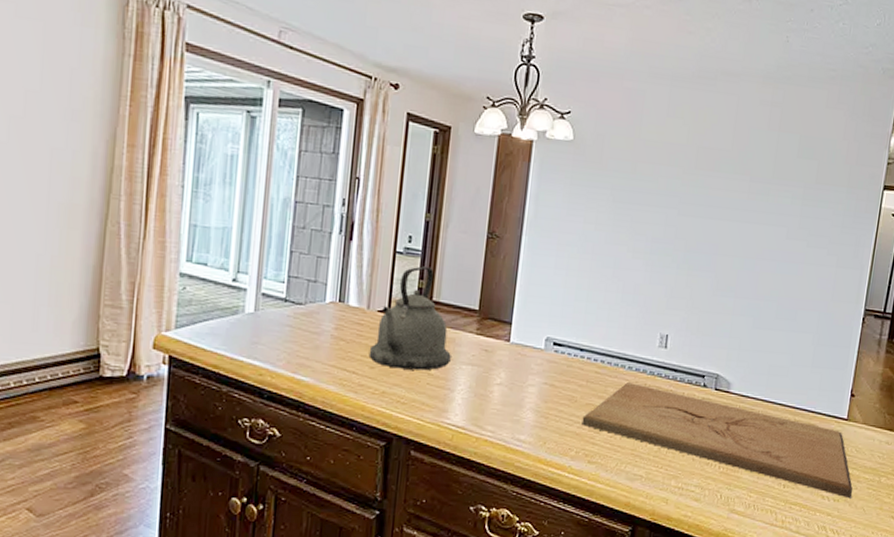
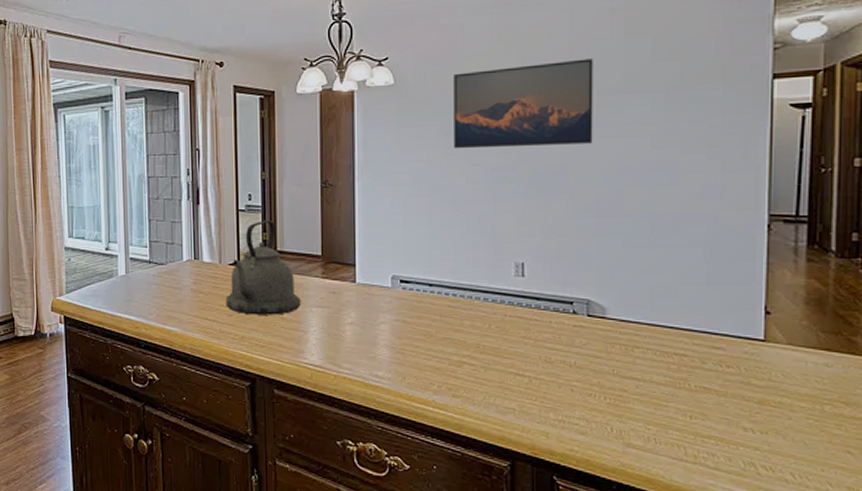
cutting board: present [582,382,853,499] -> none [440,314,786,431]
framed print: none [621,139,751,227] -> present [454,58,593,149]

